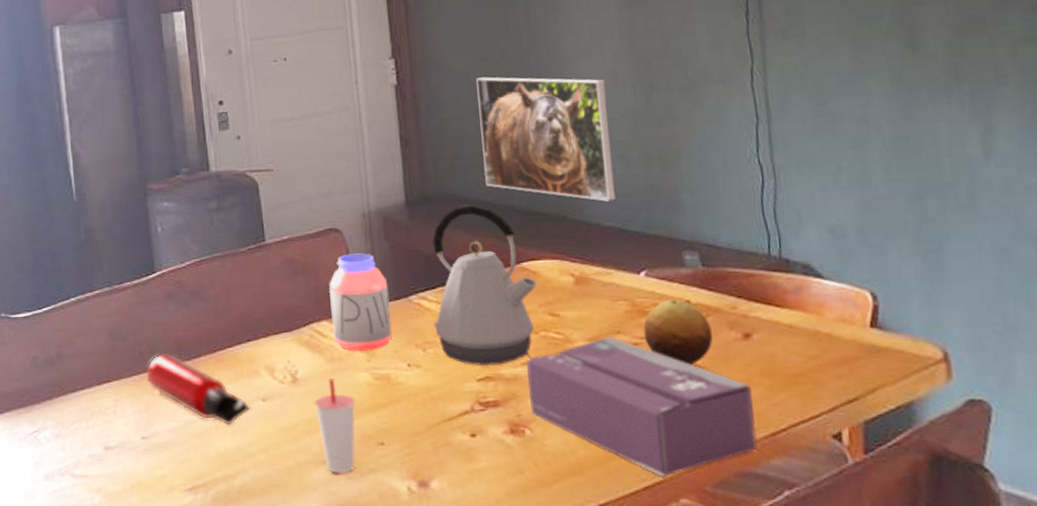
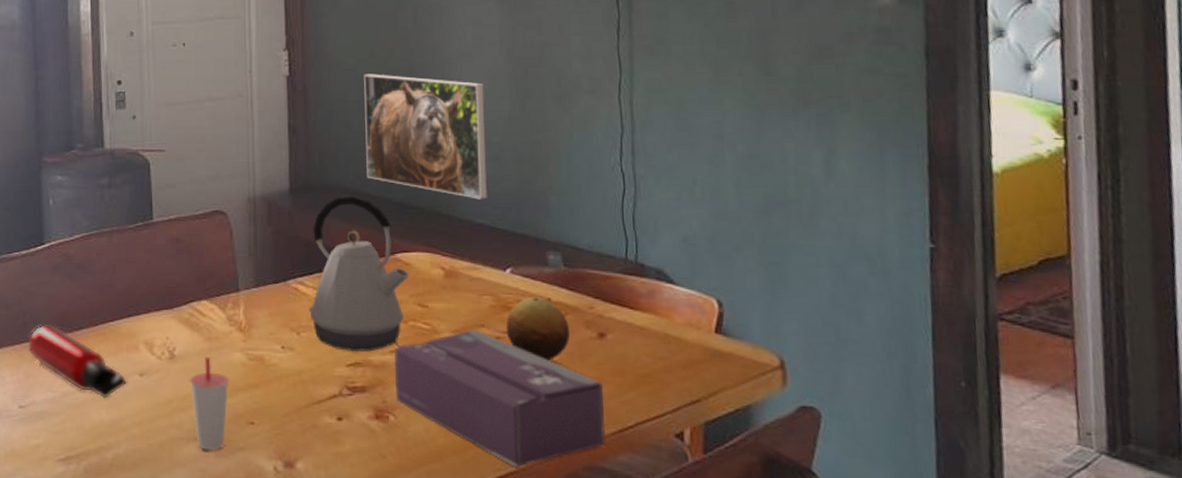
jar: present [329,253,393,351] -> none [211,236,269,331]

